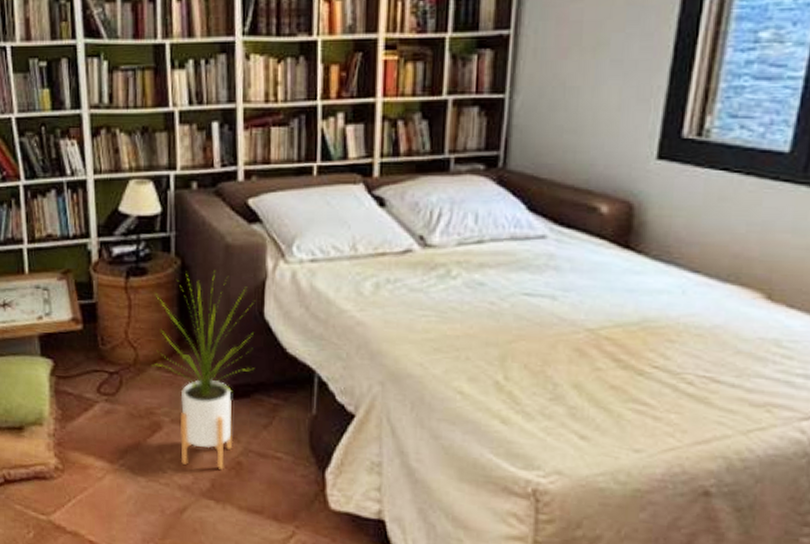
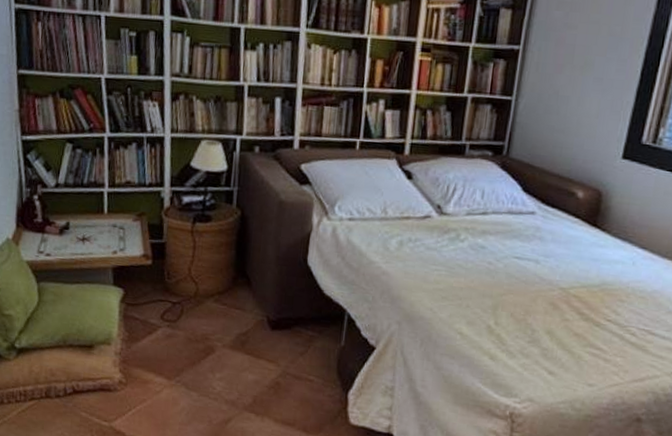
house plant: present [152,271,254,470] -> none [210,222,300,388]

